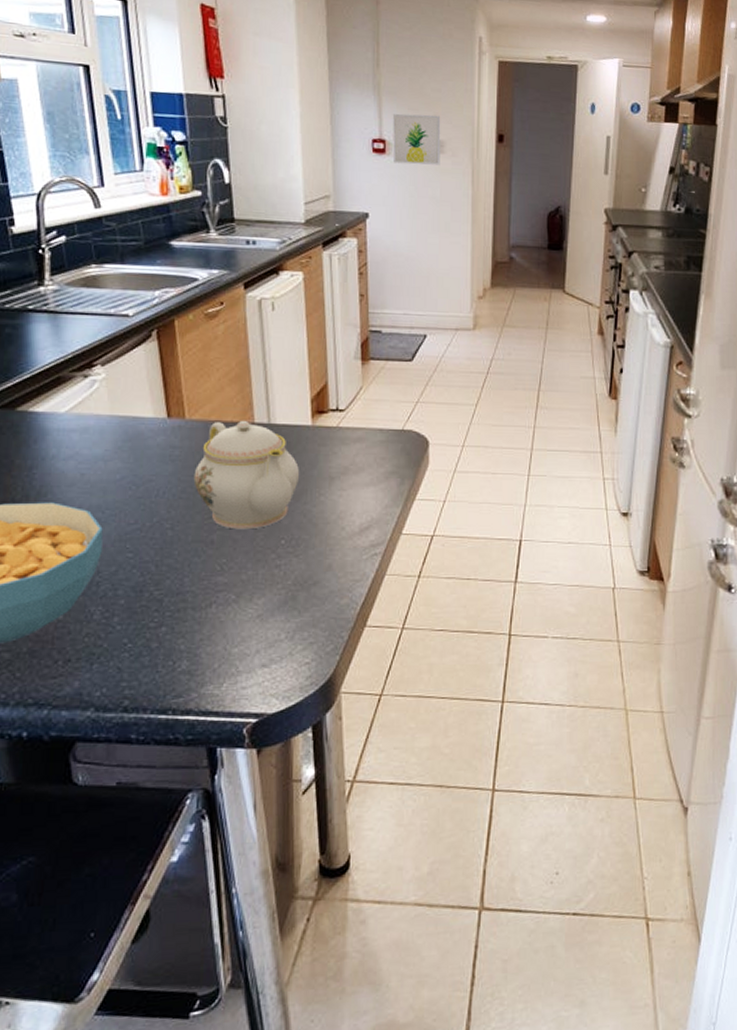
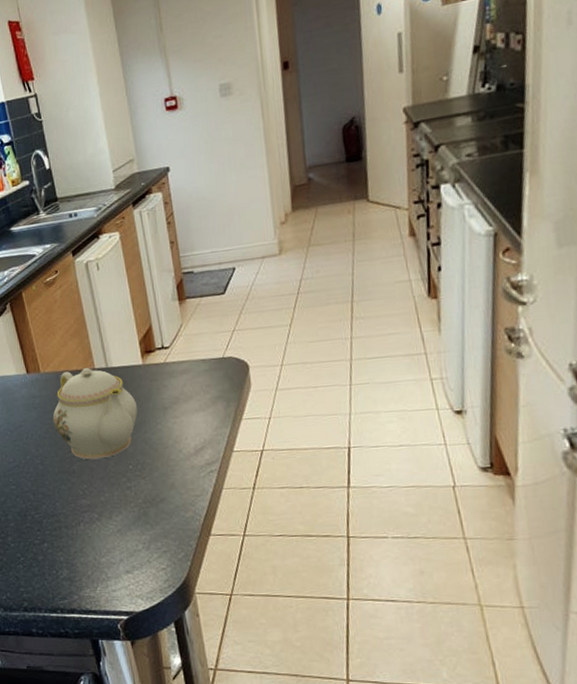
wall art: present [393,113,441,165] -> none [181,60,230,116]

